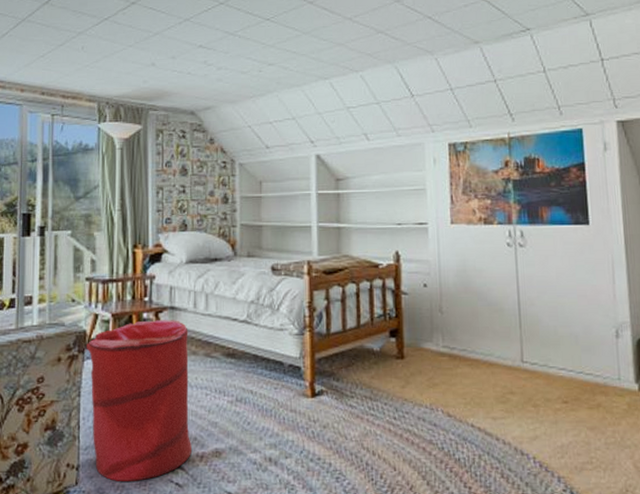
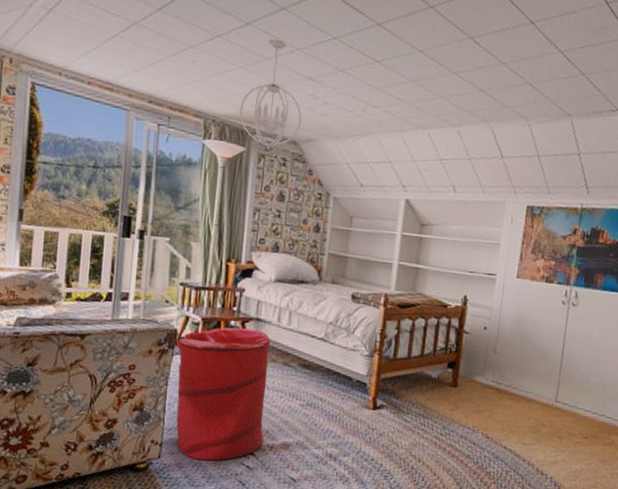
chandelier: none [133,13,197,123] -> present [239,38,302,149]

